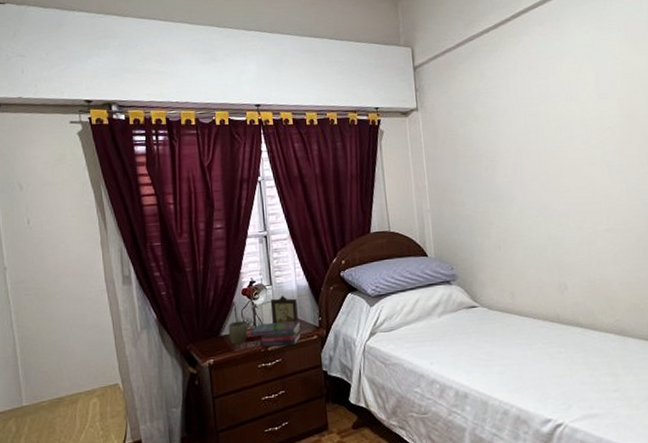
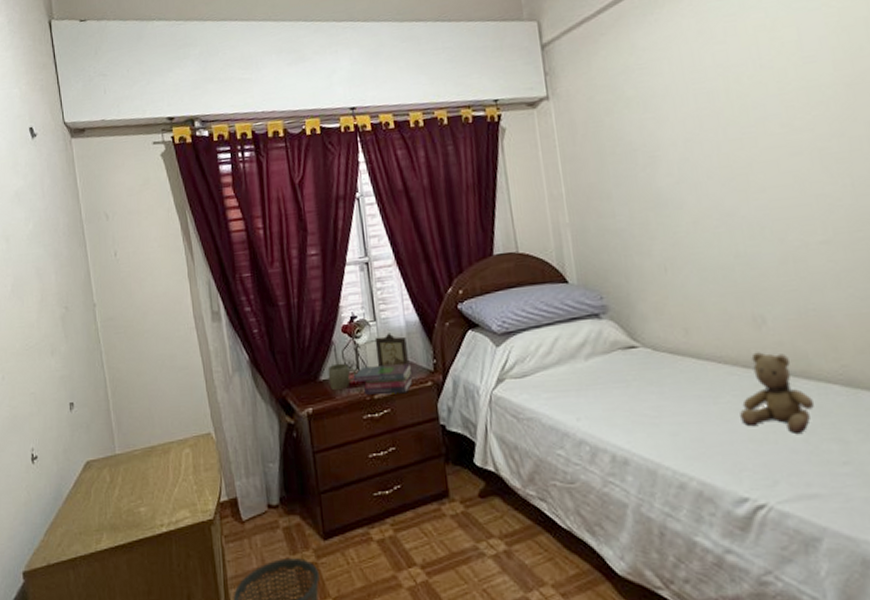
teddy bear: none [547,310,597,370] -> present [740,352,814,433]

